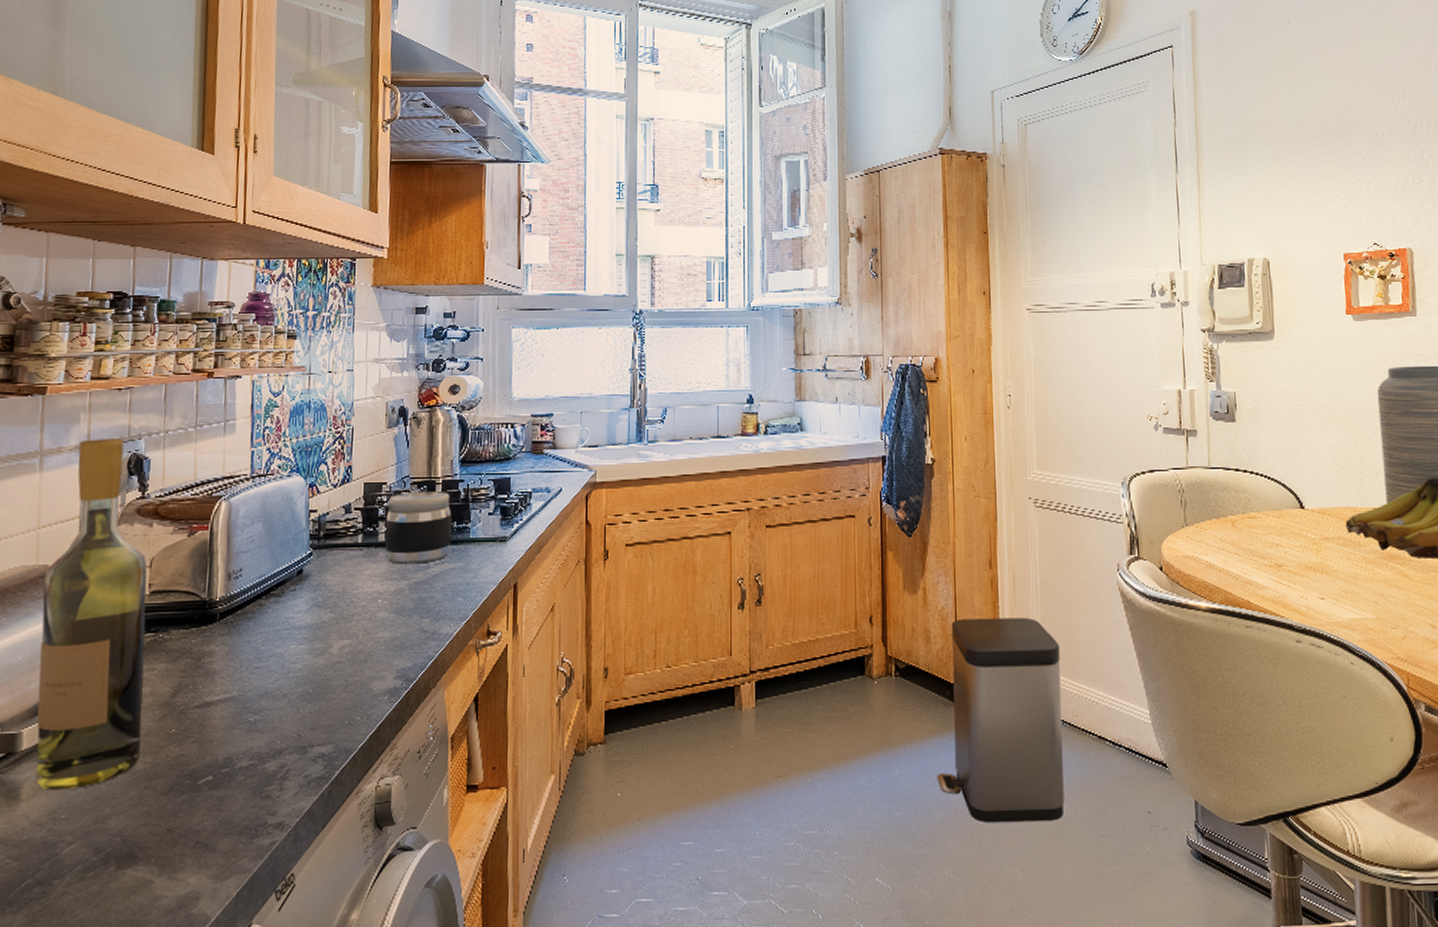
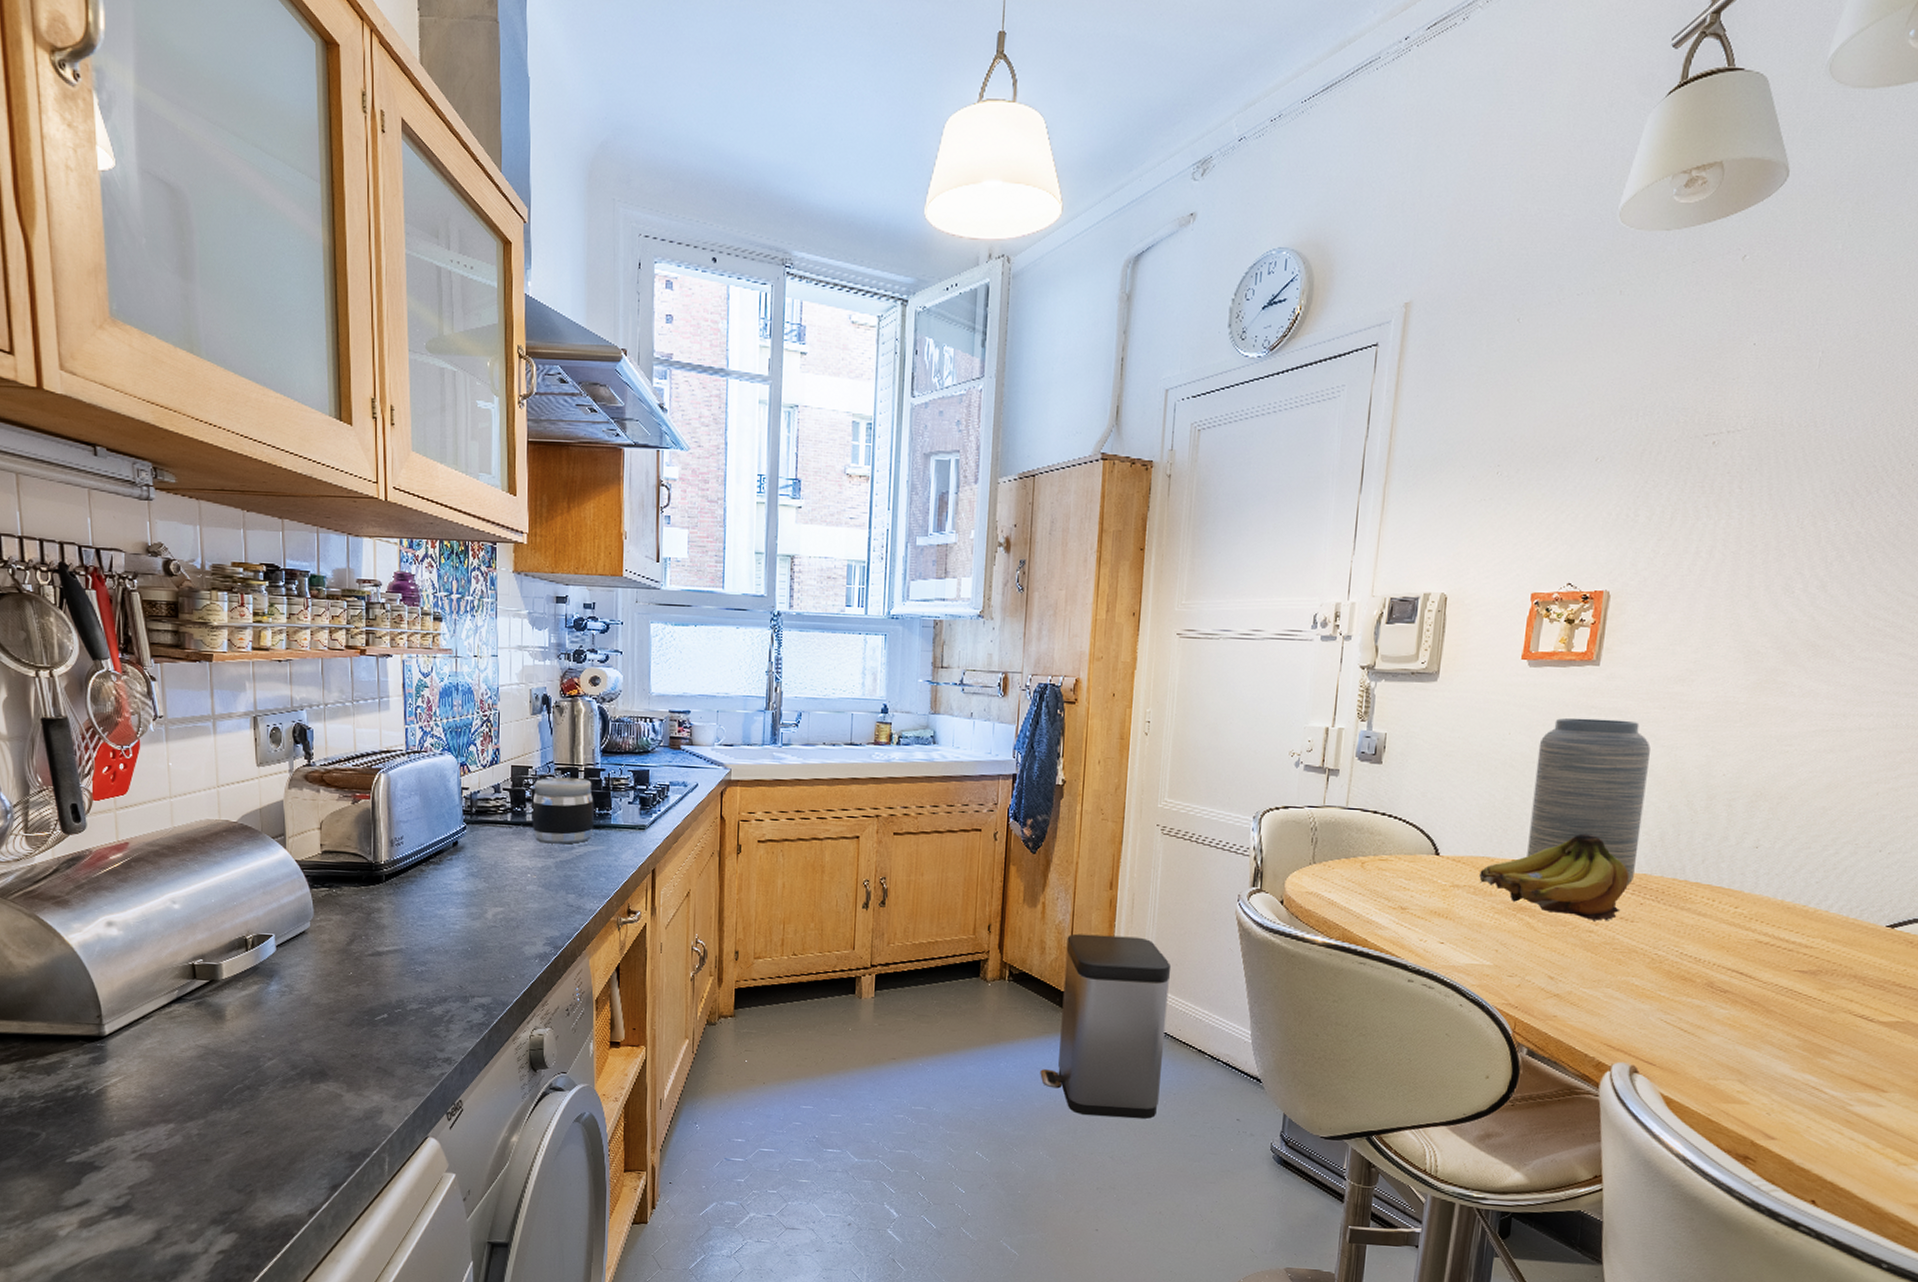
bottle: present [35,438,147,791] -> none [227,707,325,1015]

